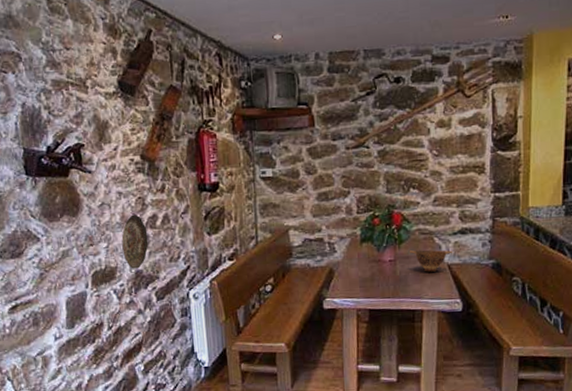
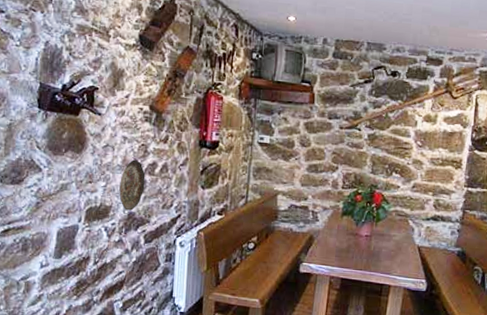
bowl: present [410,249,453,272] -> none [385,229,425,252]

